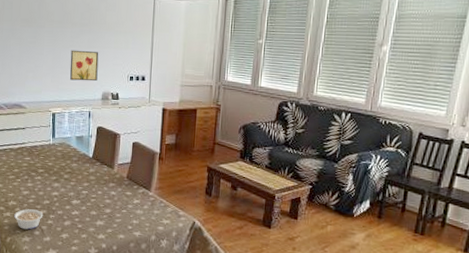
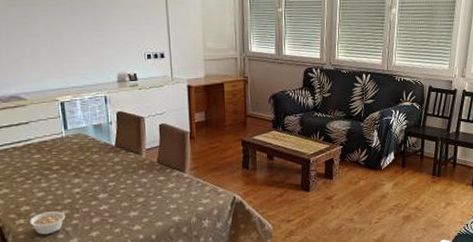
wall art: present [69,50,99,81] -> none [73,29,110,64]

